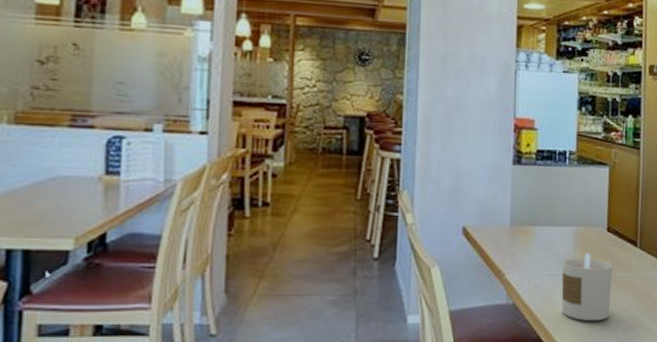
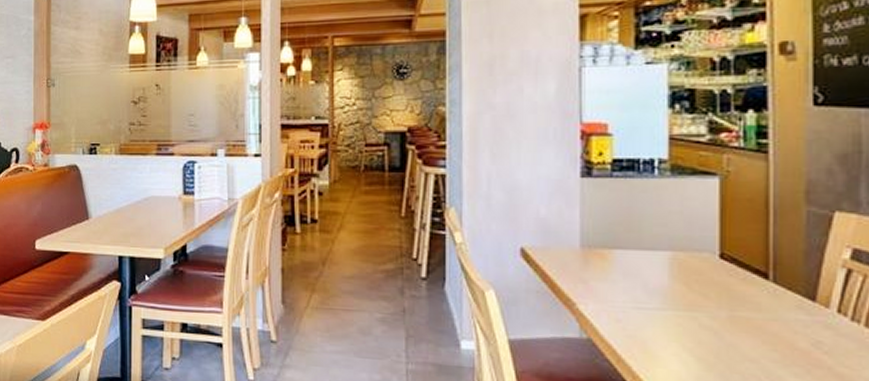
candle: present [561,253,612,322] -> none [654,284,730,371]

